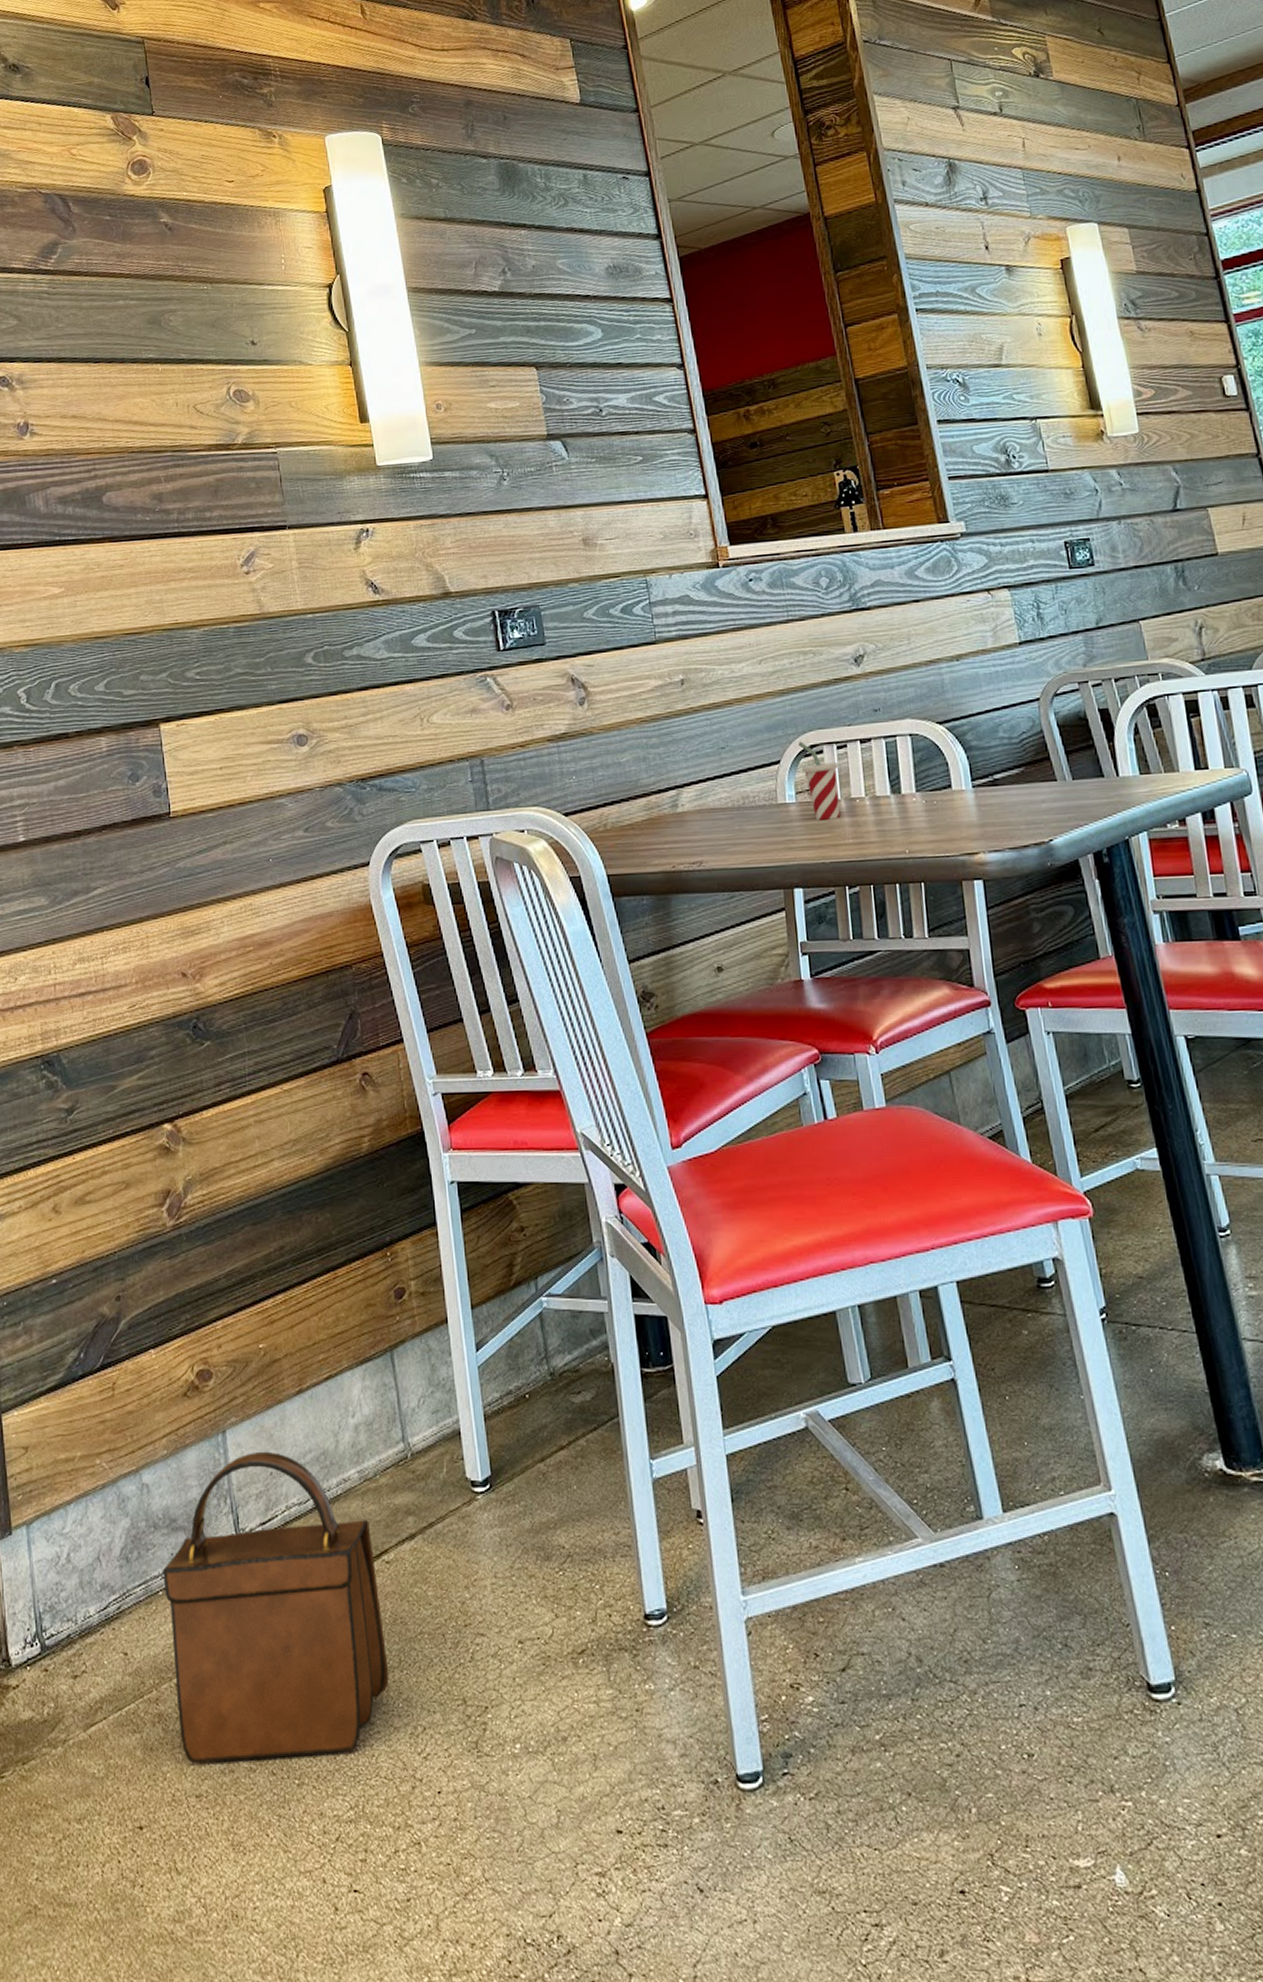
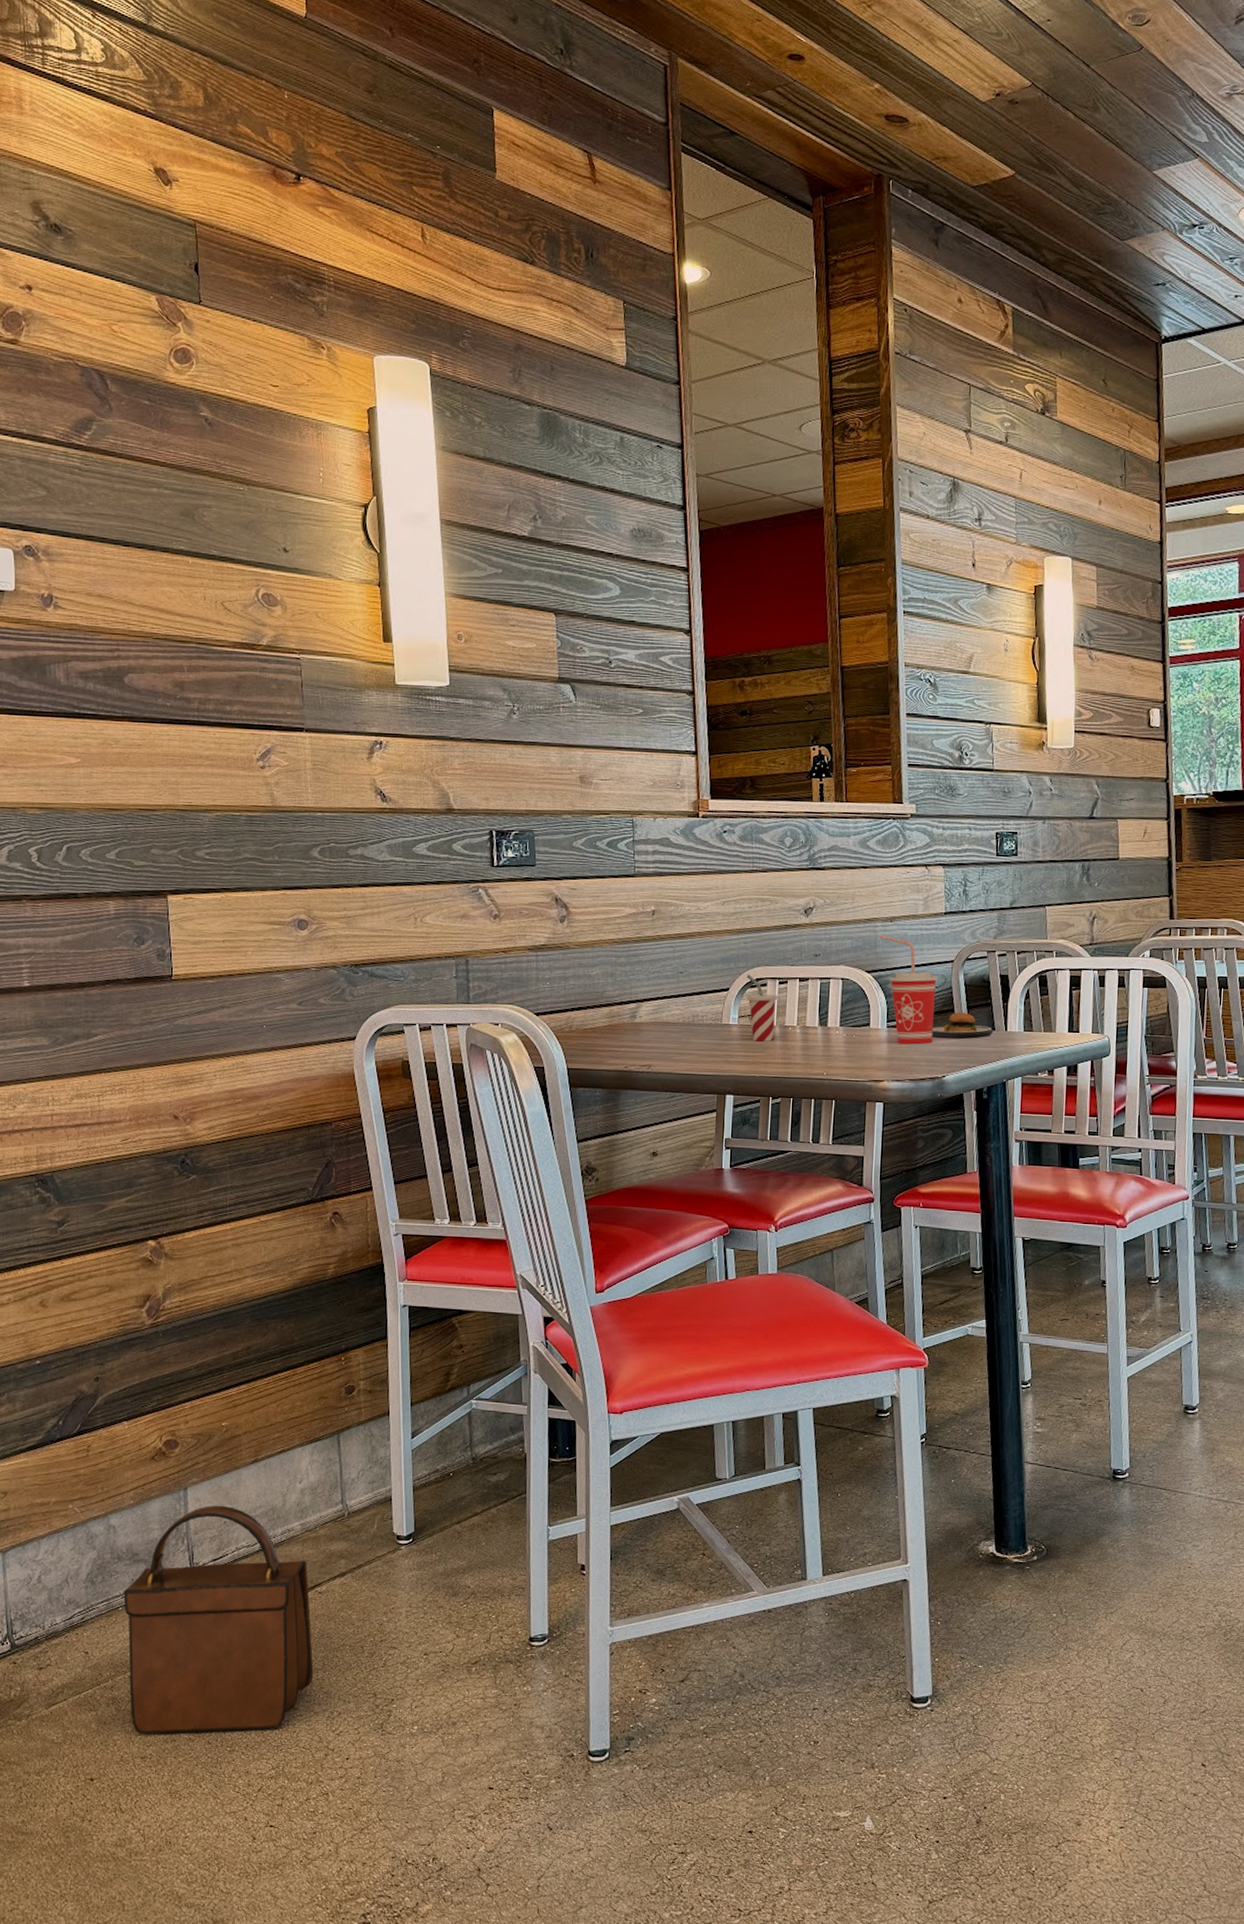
beverage cup: none [945,677,1031,806] -> present [878,934,938,1045]
burger: none [1027,759,1103,795] -> present [932,1012,994,1040]

